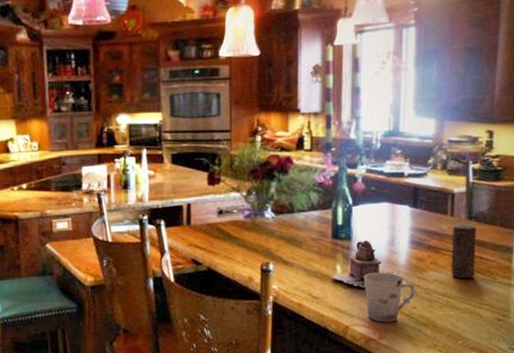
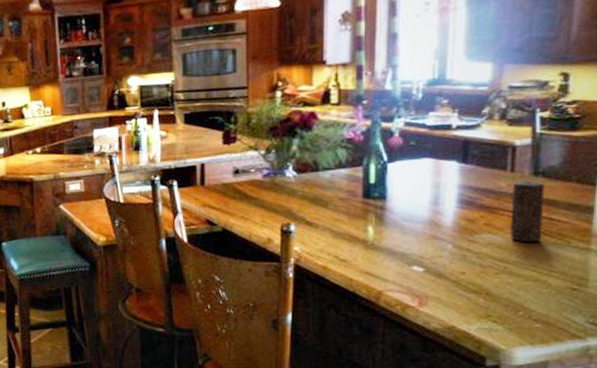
teapot: present [332,240,400,288] -> none [363,199,445,251]
cup: present [364,272,415,322] -> none [401,234,464,289]

